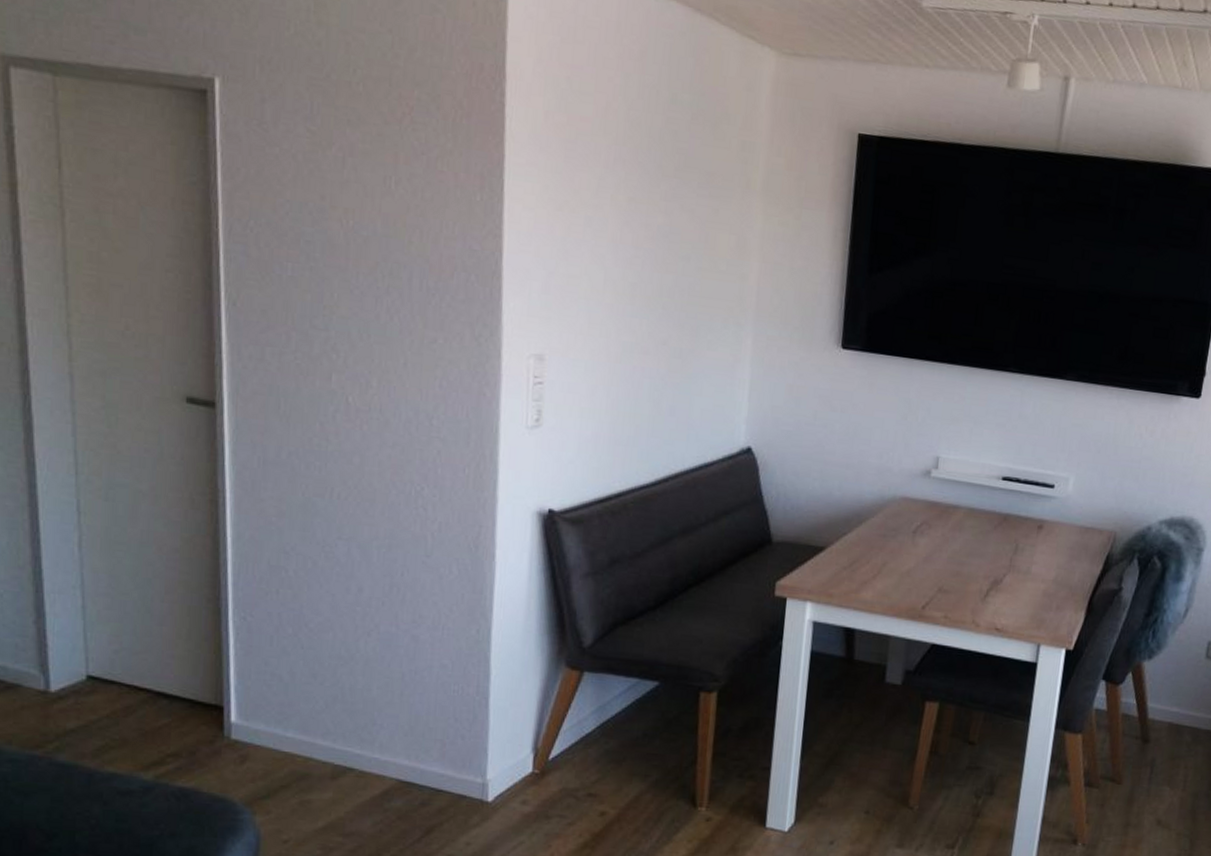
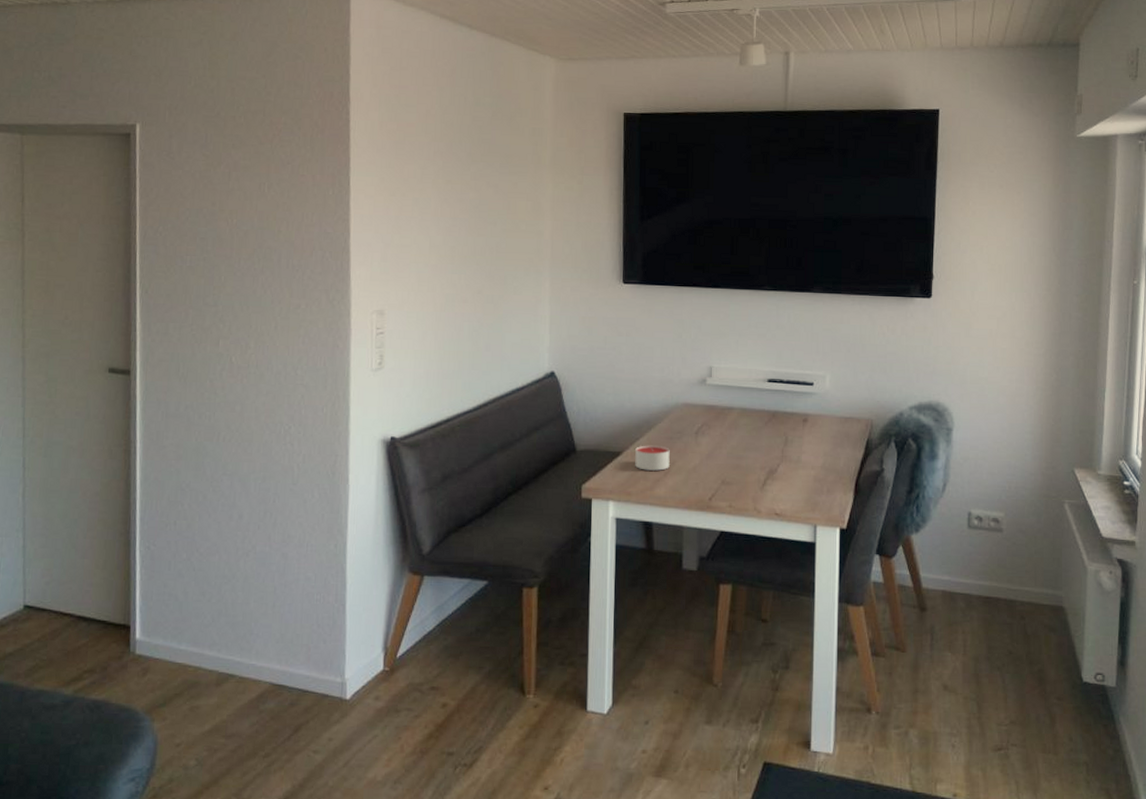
candle: none [840,541,882,572] -> present [635,445,670,471]

